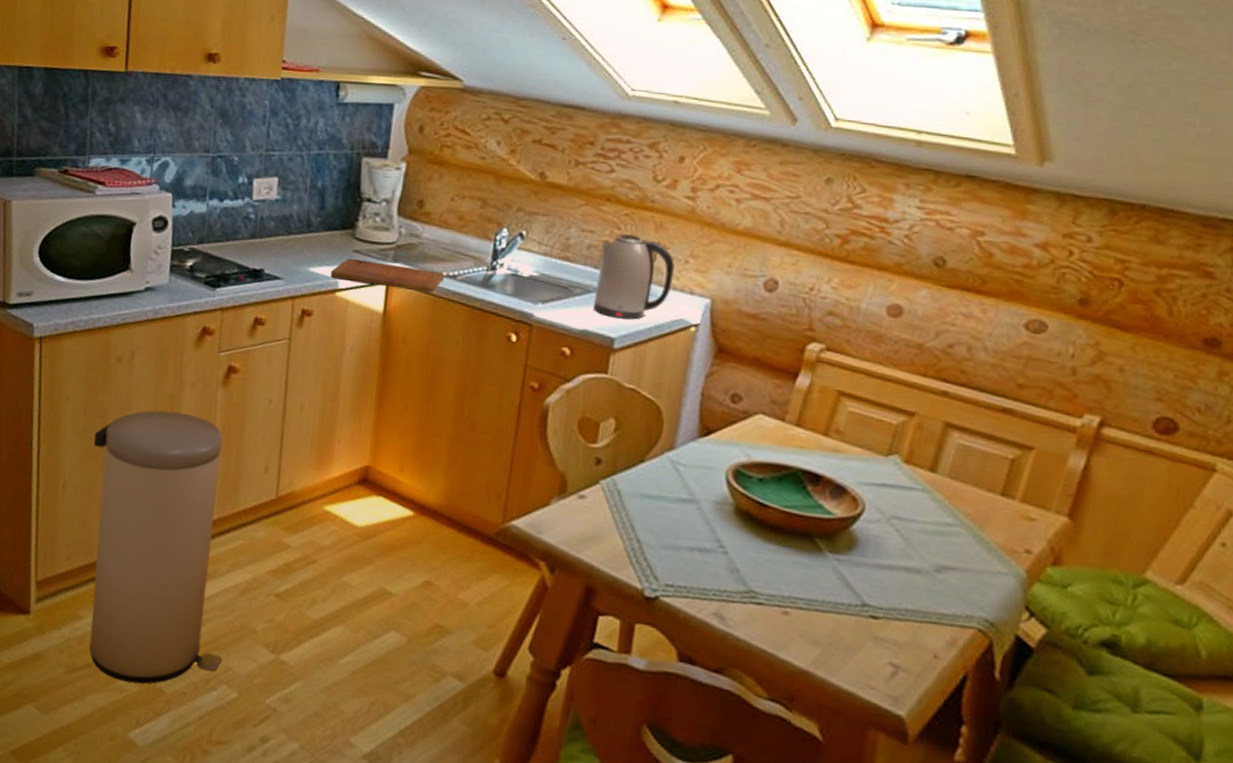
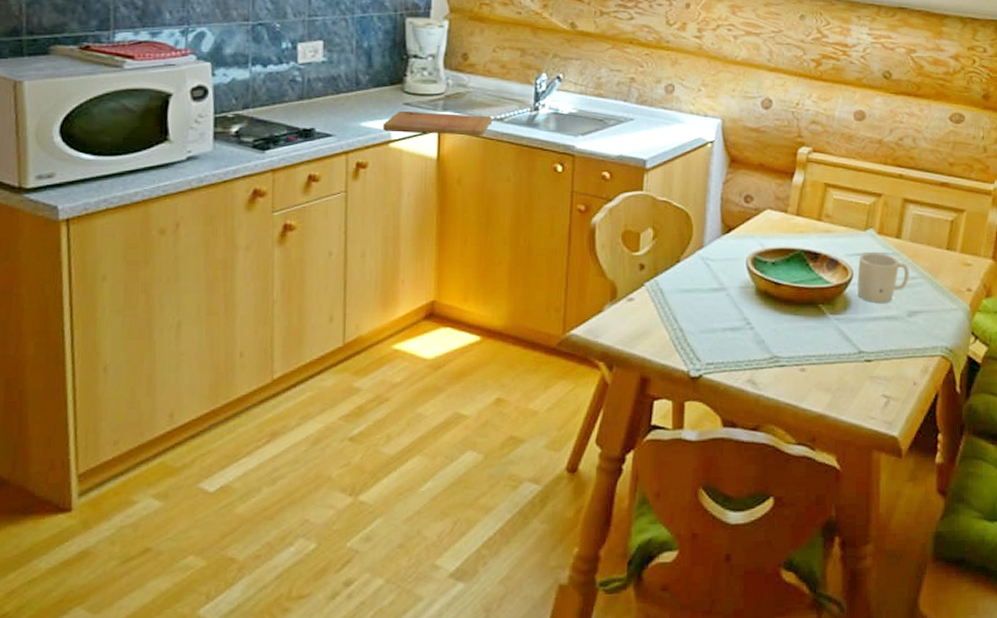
pedal bin: present [89,410,223,684] -> none [137,276,297,559]
kettle: present [593,233,675,320] -> none [626,70,690,142]
mug: none [867,483,944,550] -> present [856,253,909,304]

